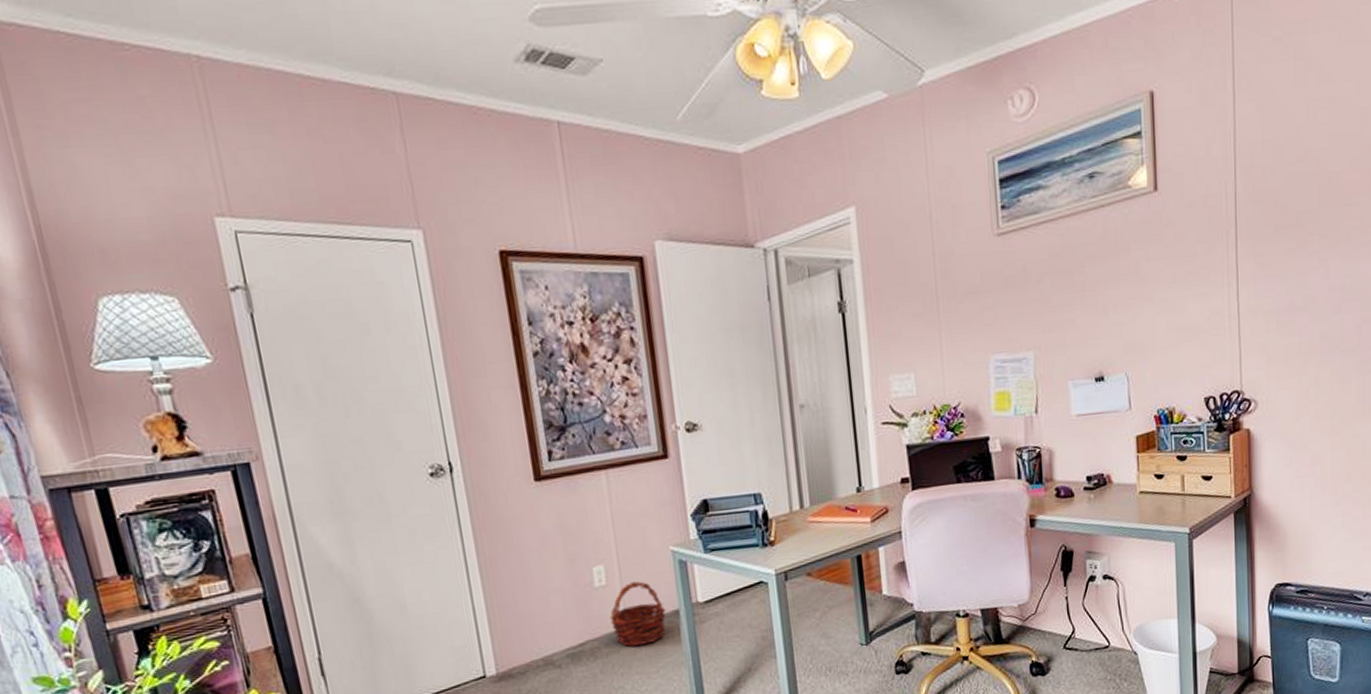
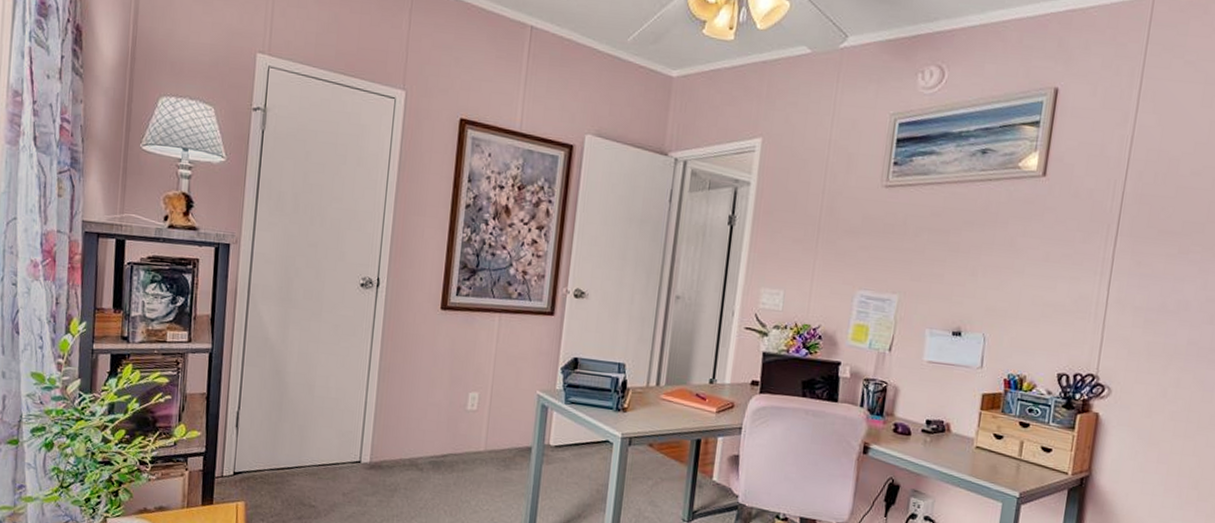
basket: present [610,581,667,646] -> none [472,413,521,470]

